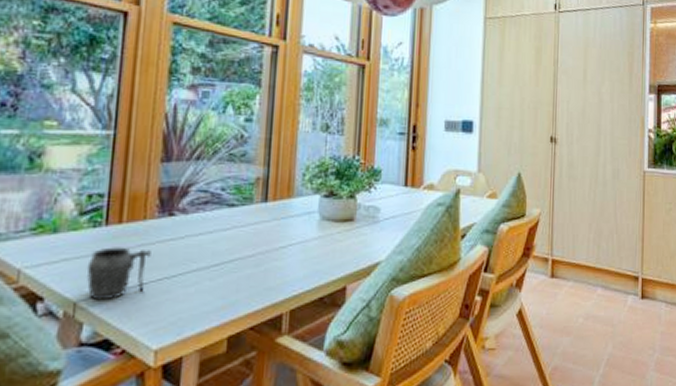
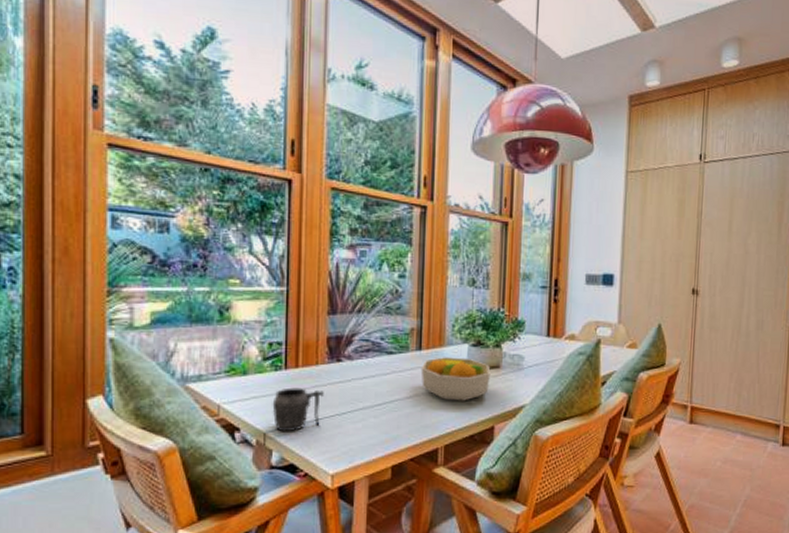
fruit bowl: none [265,209,344,259] -> present [421,357,491,401]

